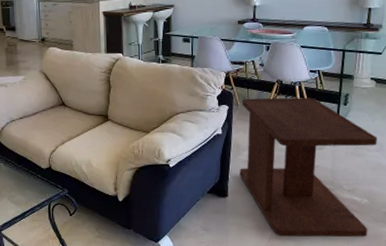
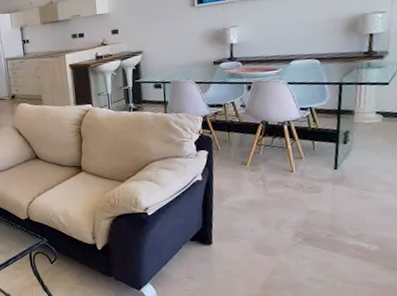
side table: present [239,97,377,238] -> none [222,137,388,287]

